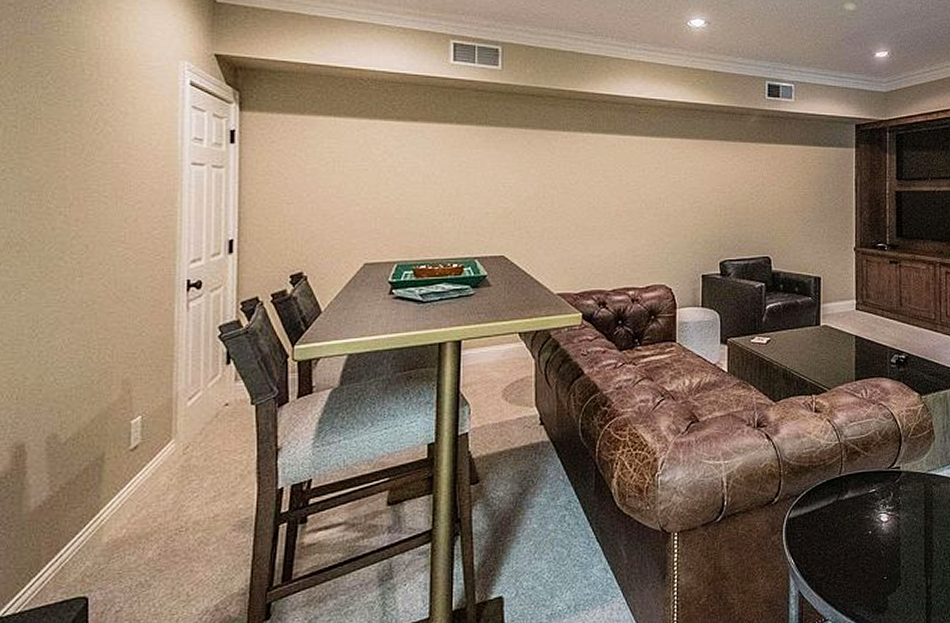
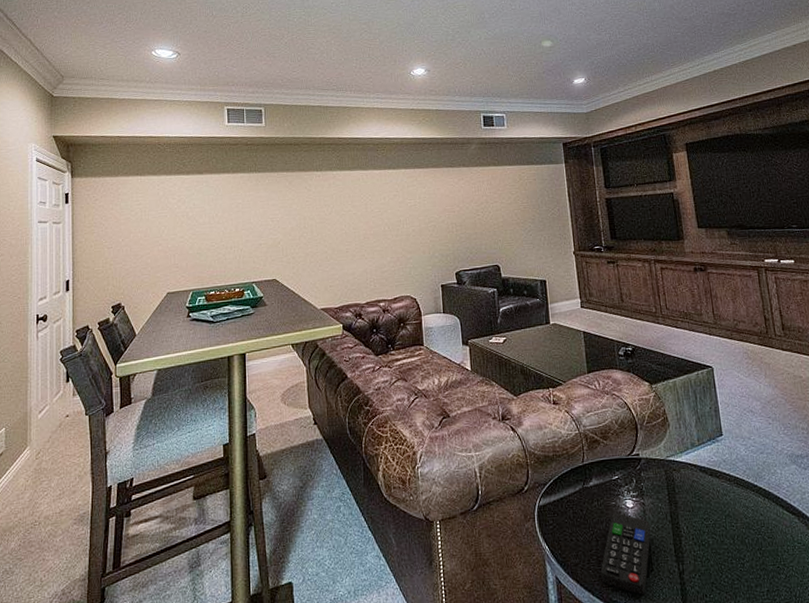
remote control: none [847,526,902,609] -> present [601,512,651,595]

